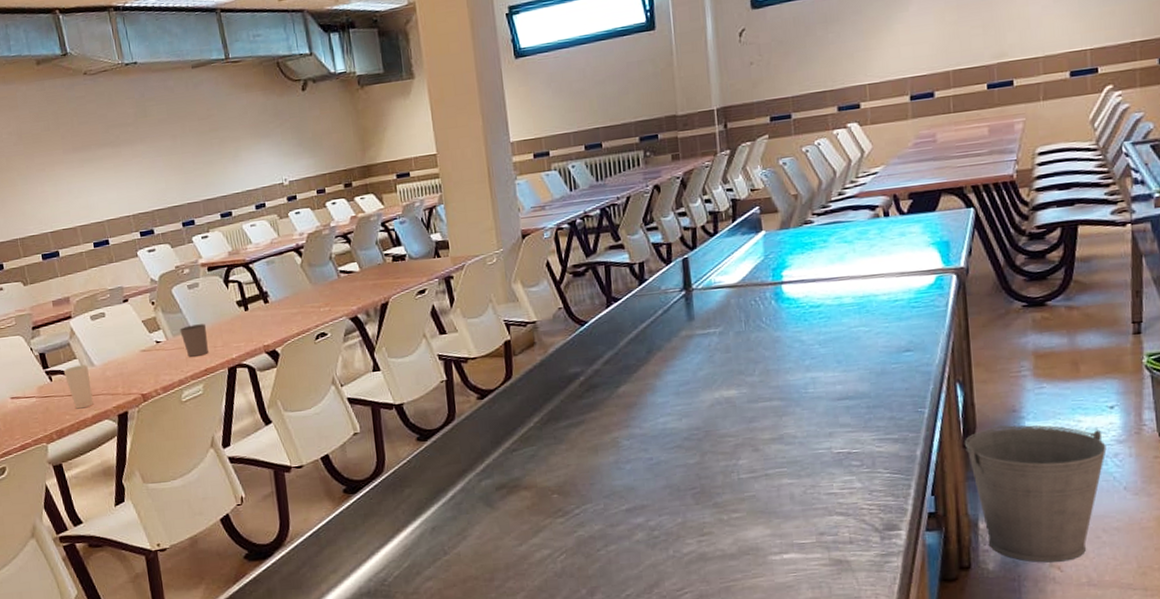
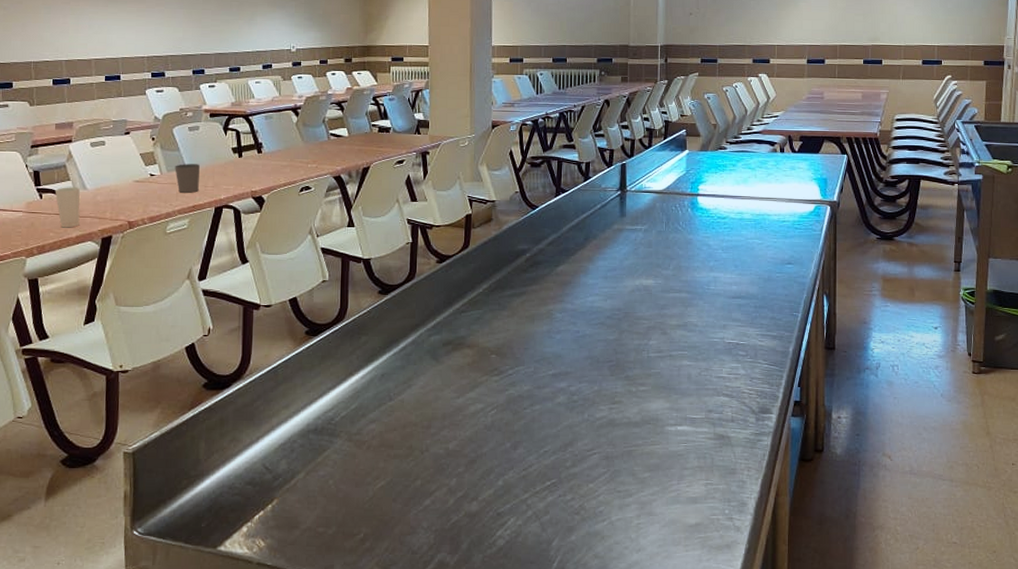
bucket: present [964,425,1107,563] -> none [826,334,930,452]

